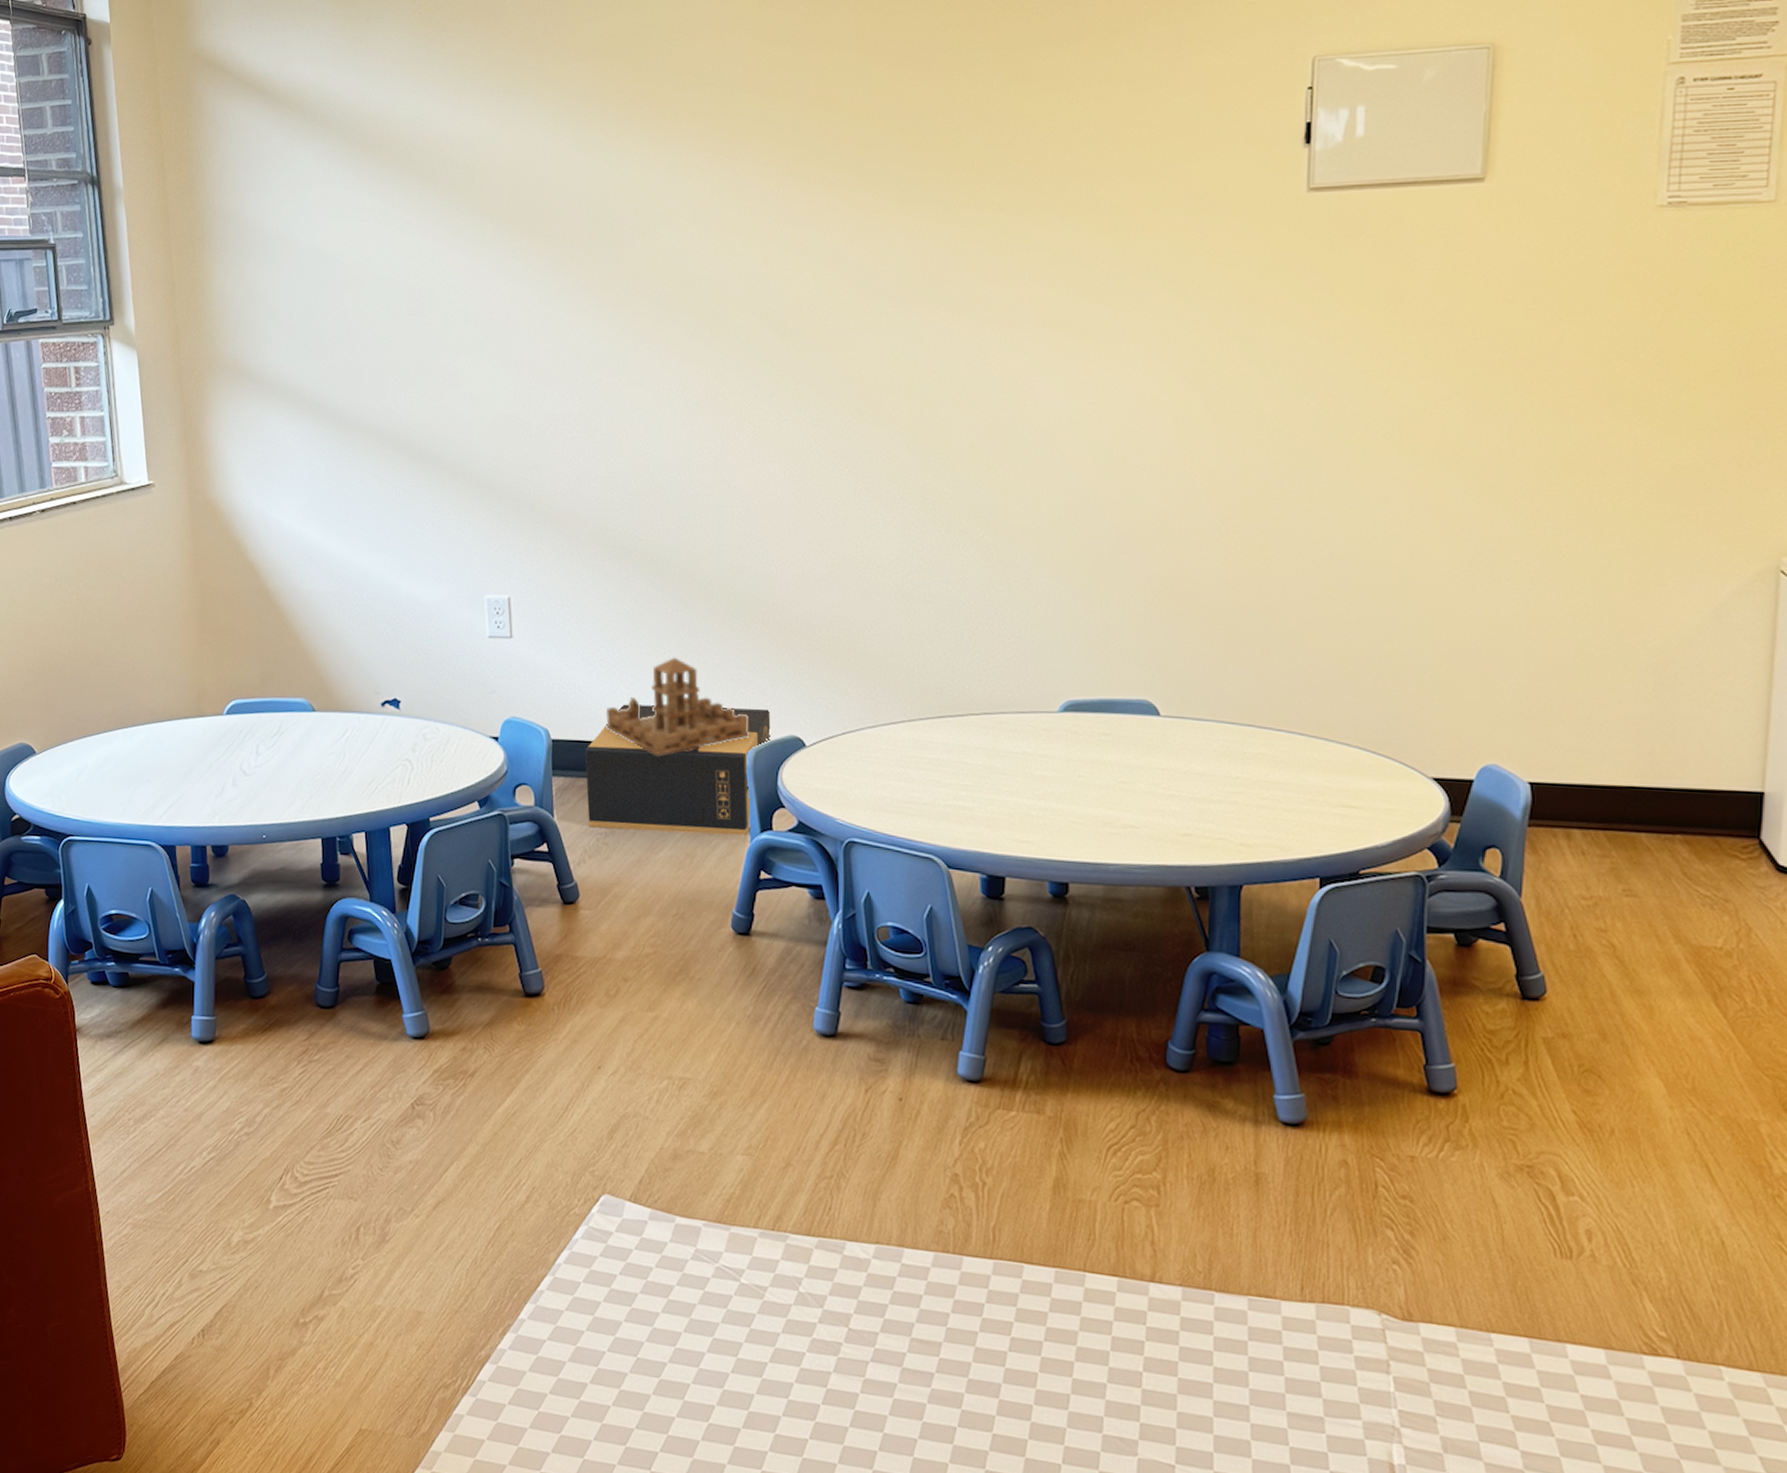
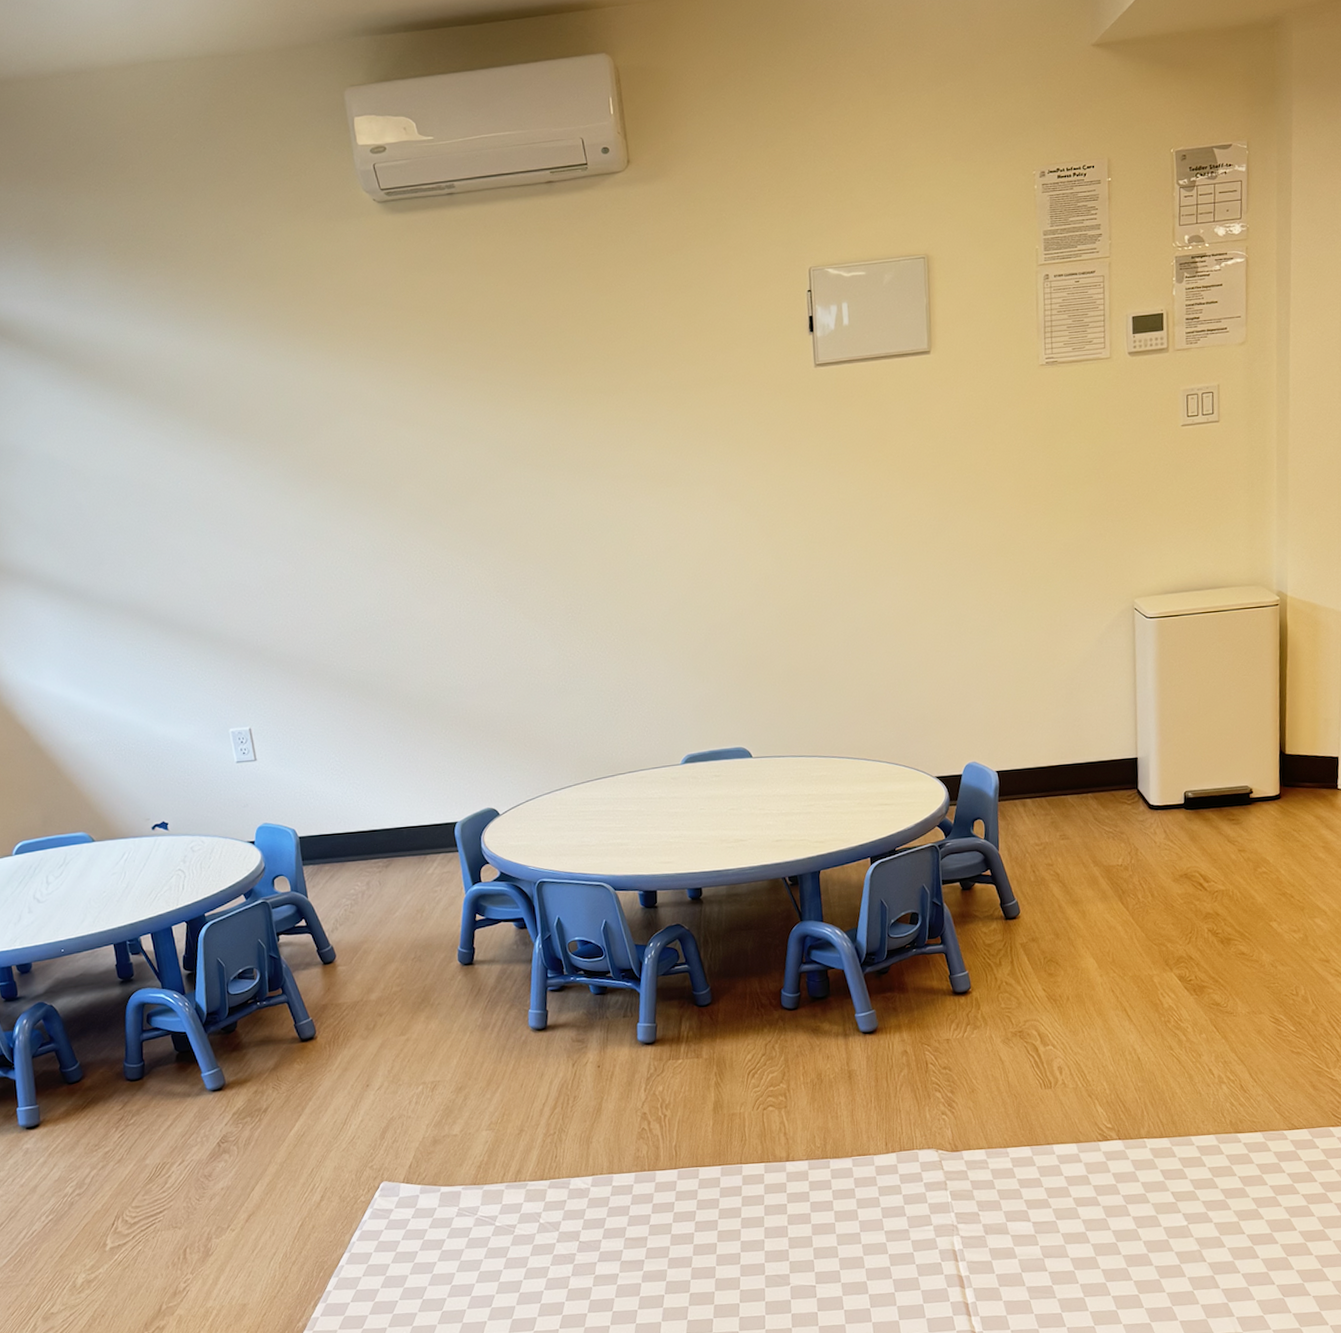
cardboard box: present [585,704,772,835] -> none [327,790,473,901]
toy block set: present [605,657,750,757] -> none [340,759,456,839]

